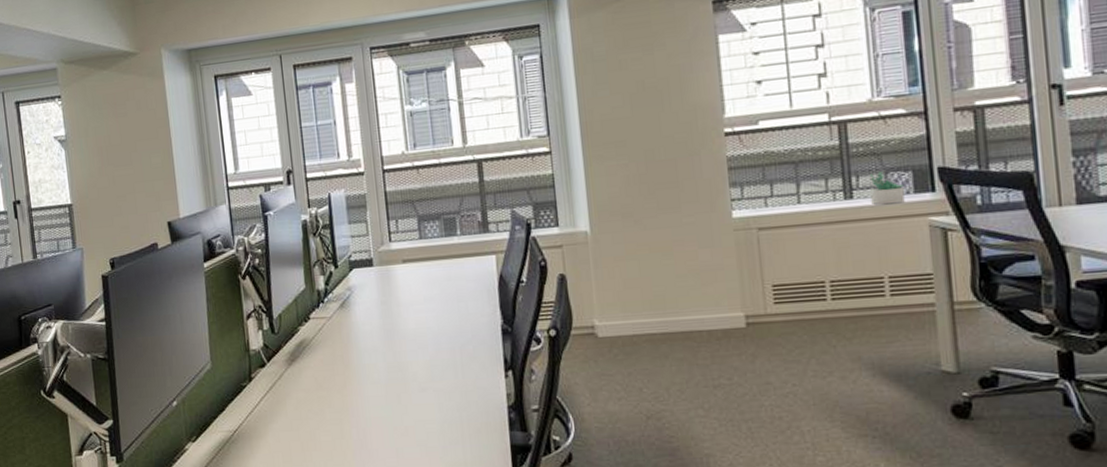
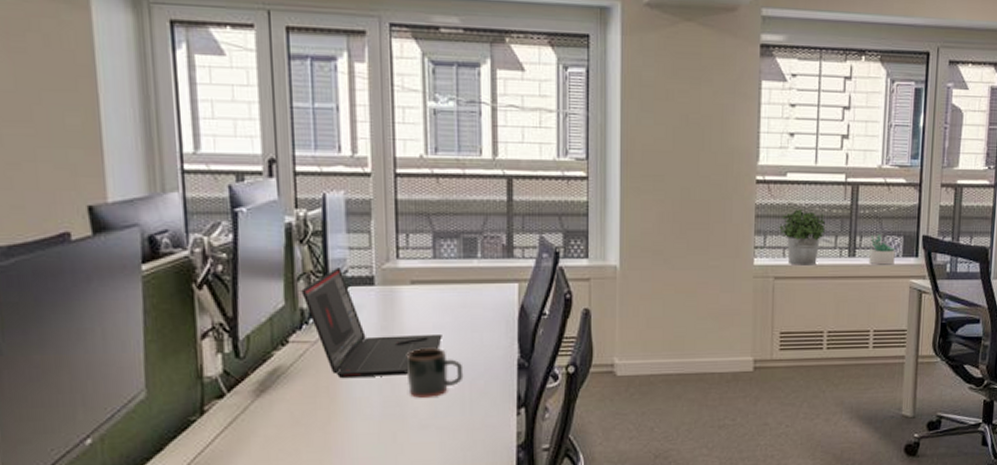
laptop: none [317,253,433,348] -> present [301,268,442,379]
mug: none [403,318,454,363] -> present [406,349,464,398]
potted plant: none [756,156,813,214] -> present [779,209,826,265]

